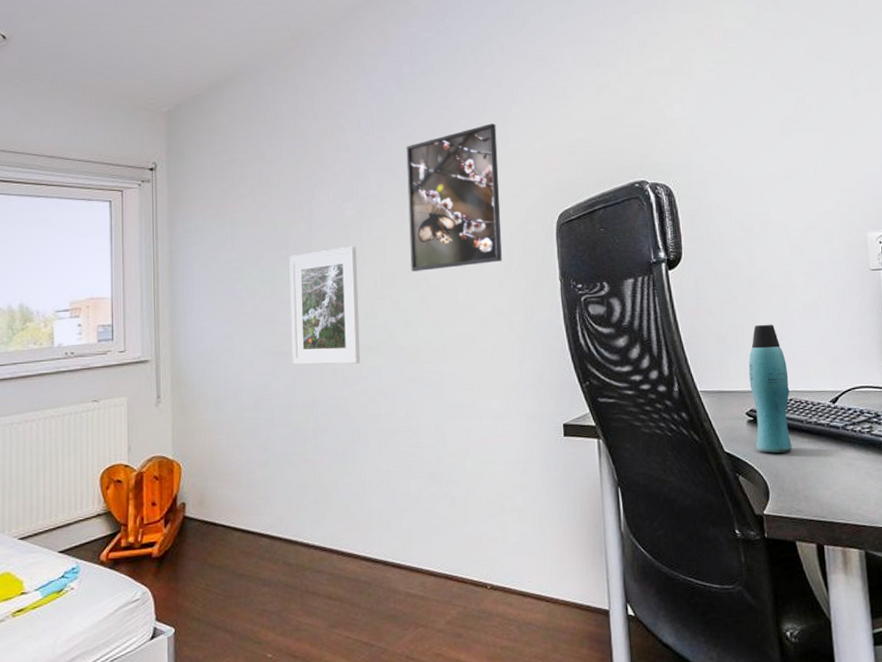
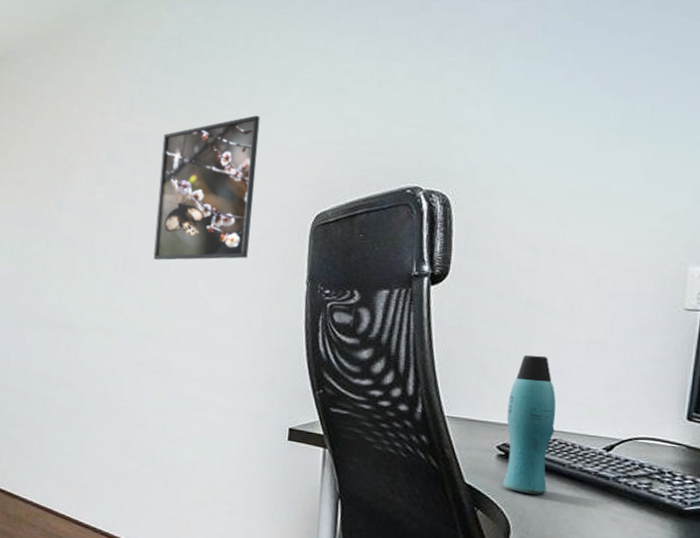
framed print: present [289,246,361,365] -> none [30,229,103,342]

